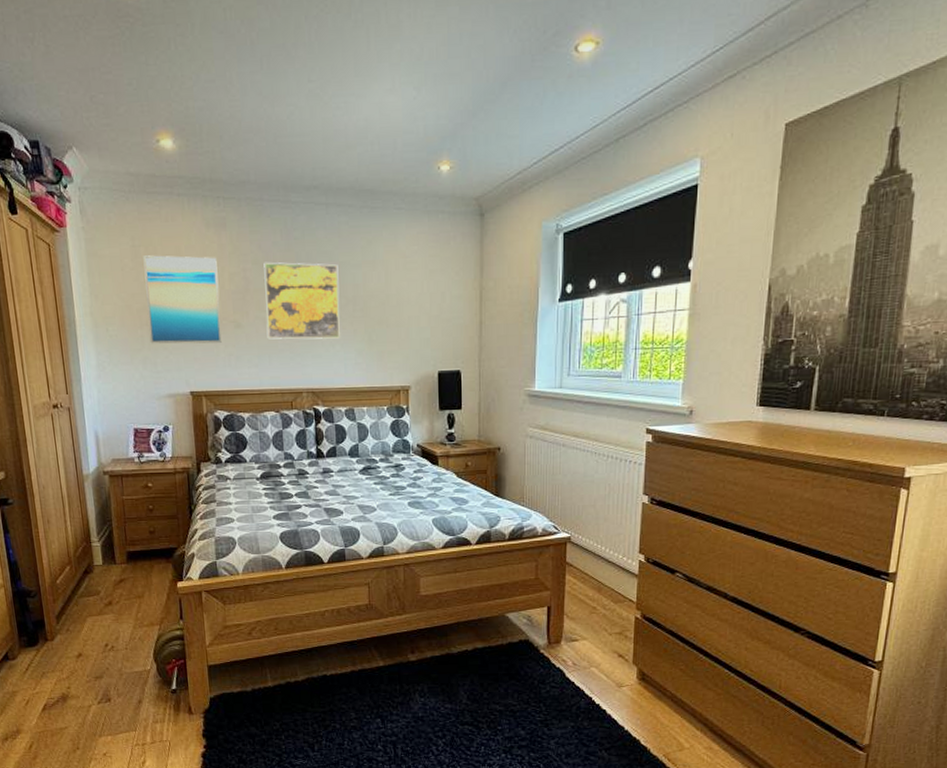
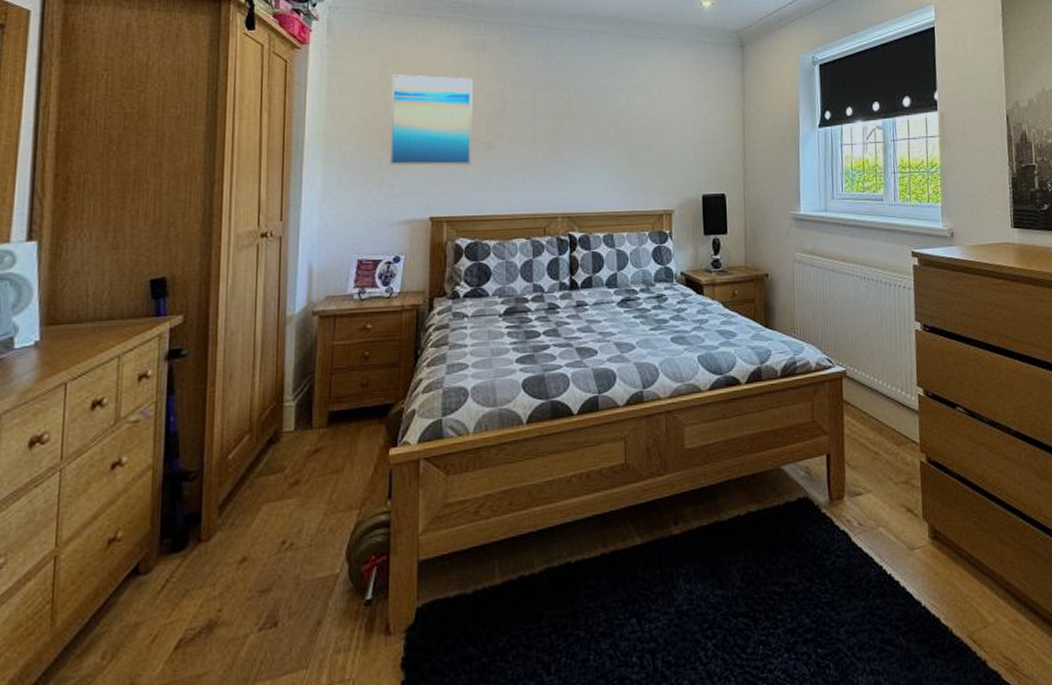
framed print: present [263,262,340,340] -> none [522,84,601,162]

